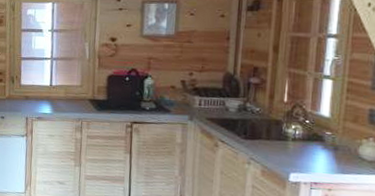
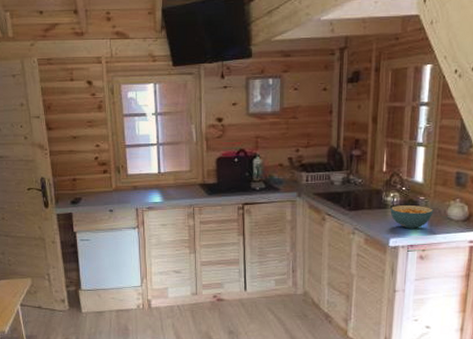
cereal bowl: none [291,138,342,166] -> present [390,205,434,229]

